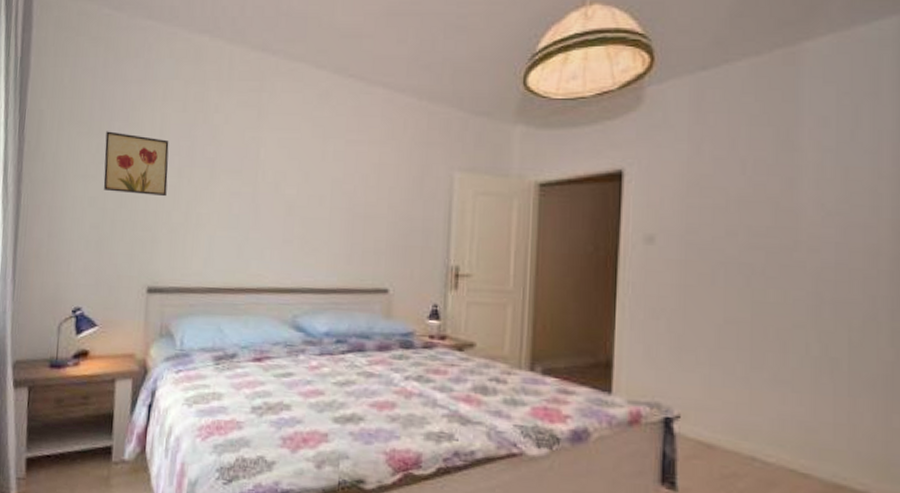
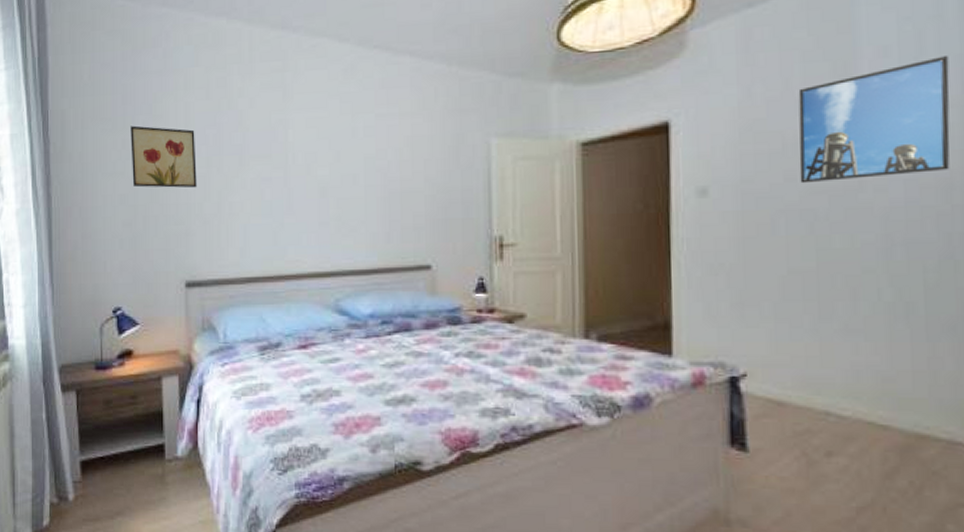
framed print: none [740,131,881,239] -> present [798,56,950,184]

